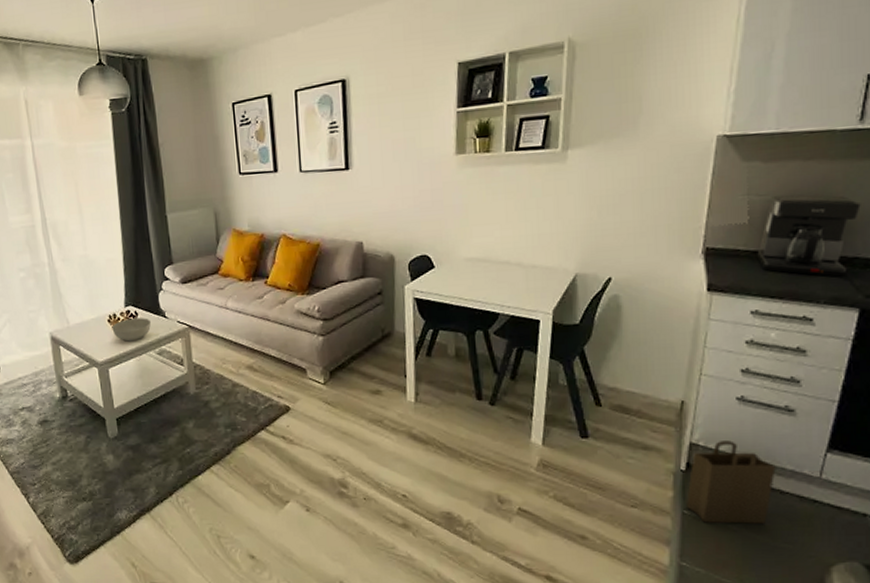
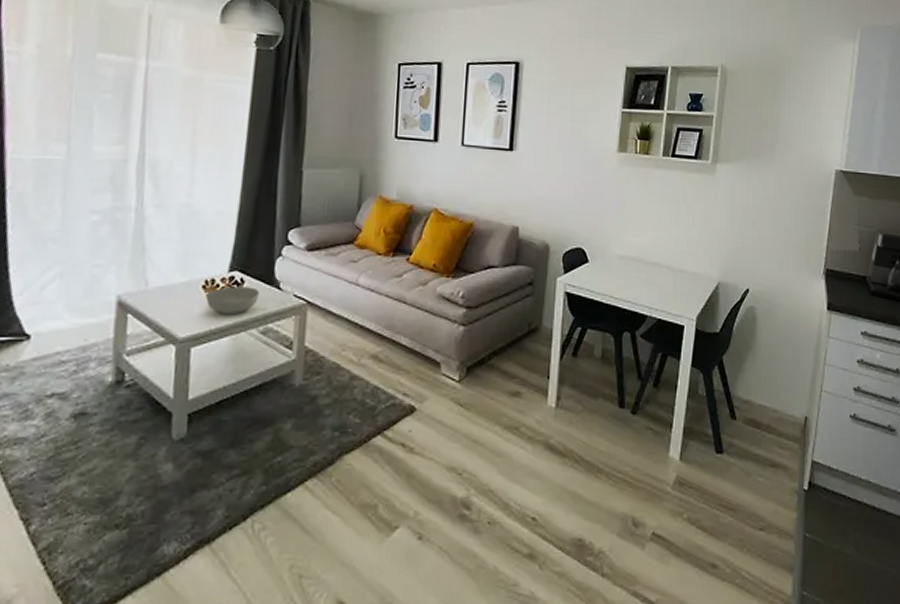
shopping bag: present [686,440,776,524] -> none [808,459,882,548]

